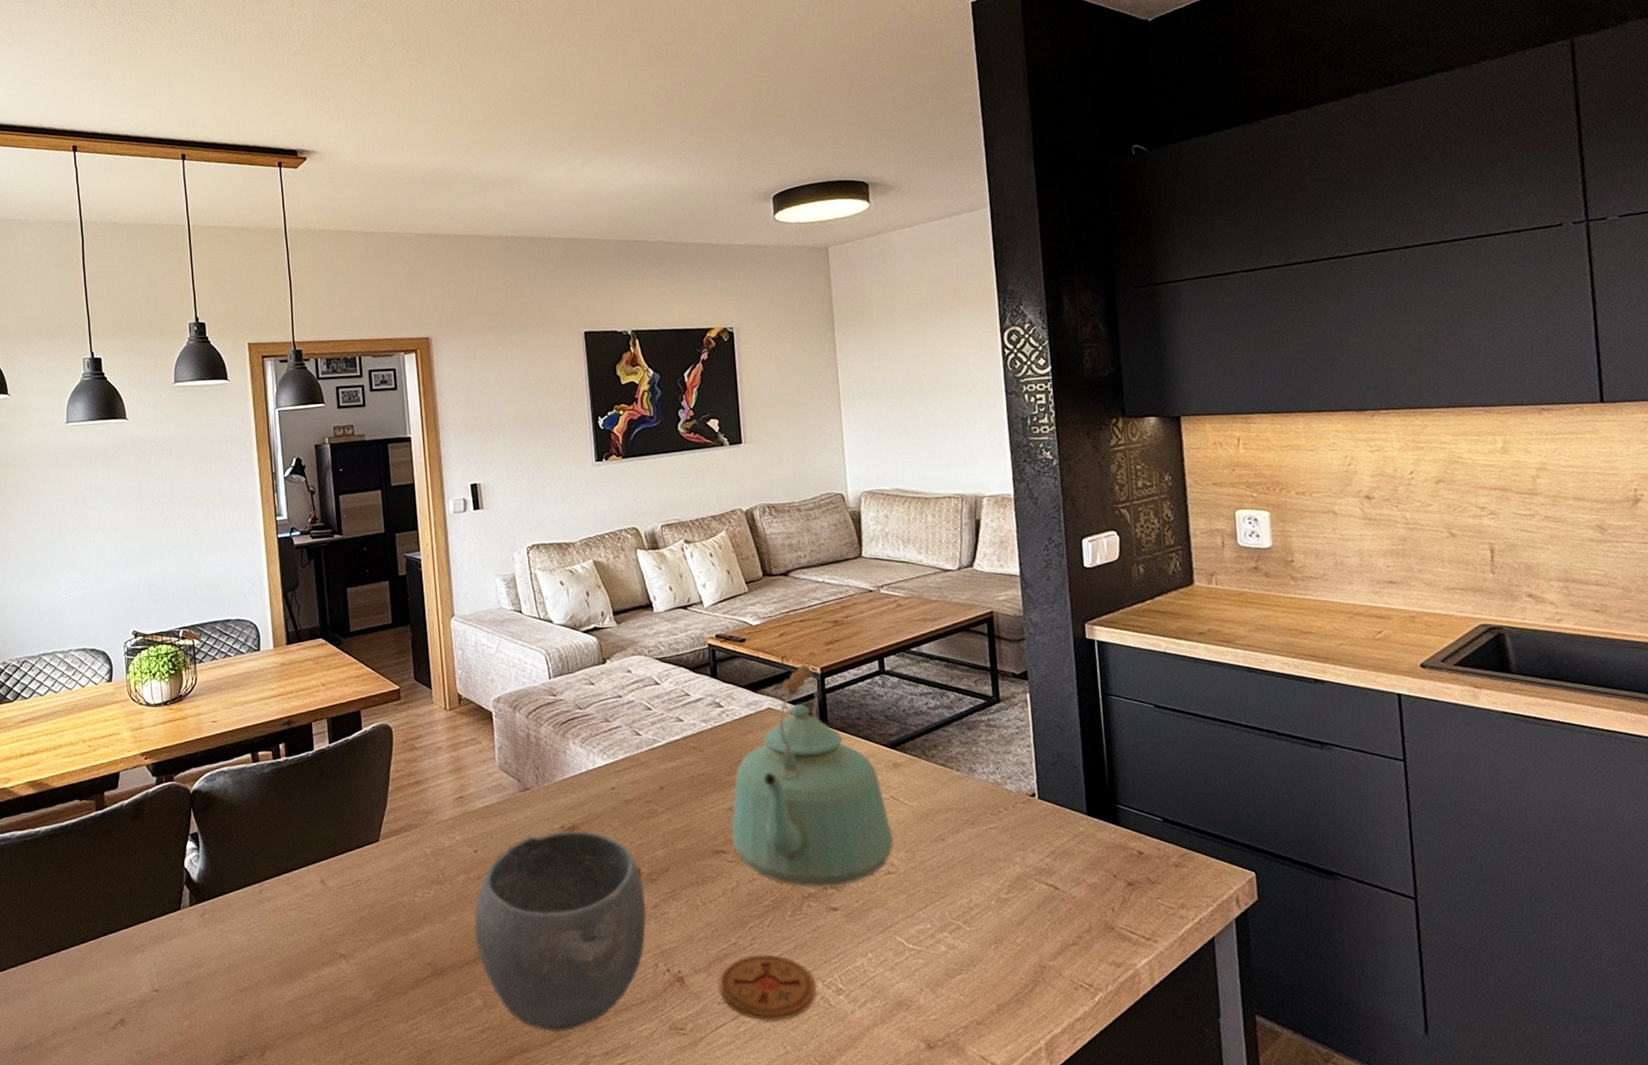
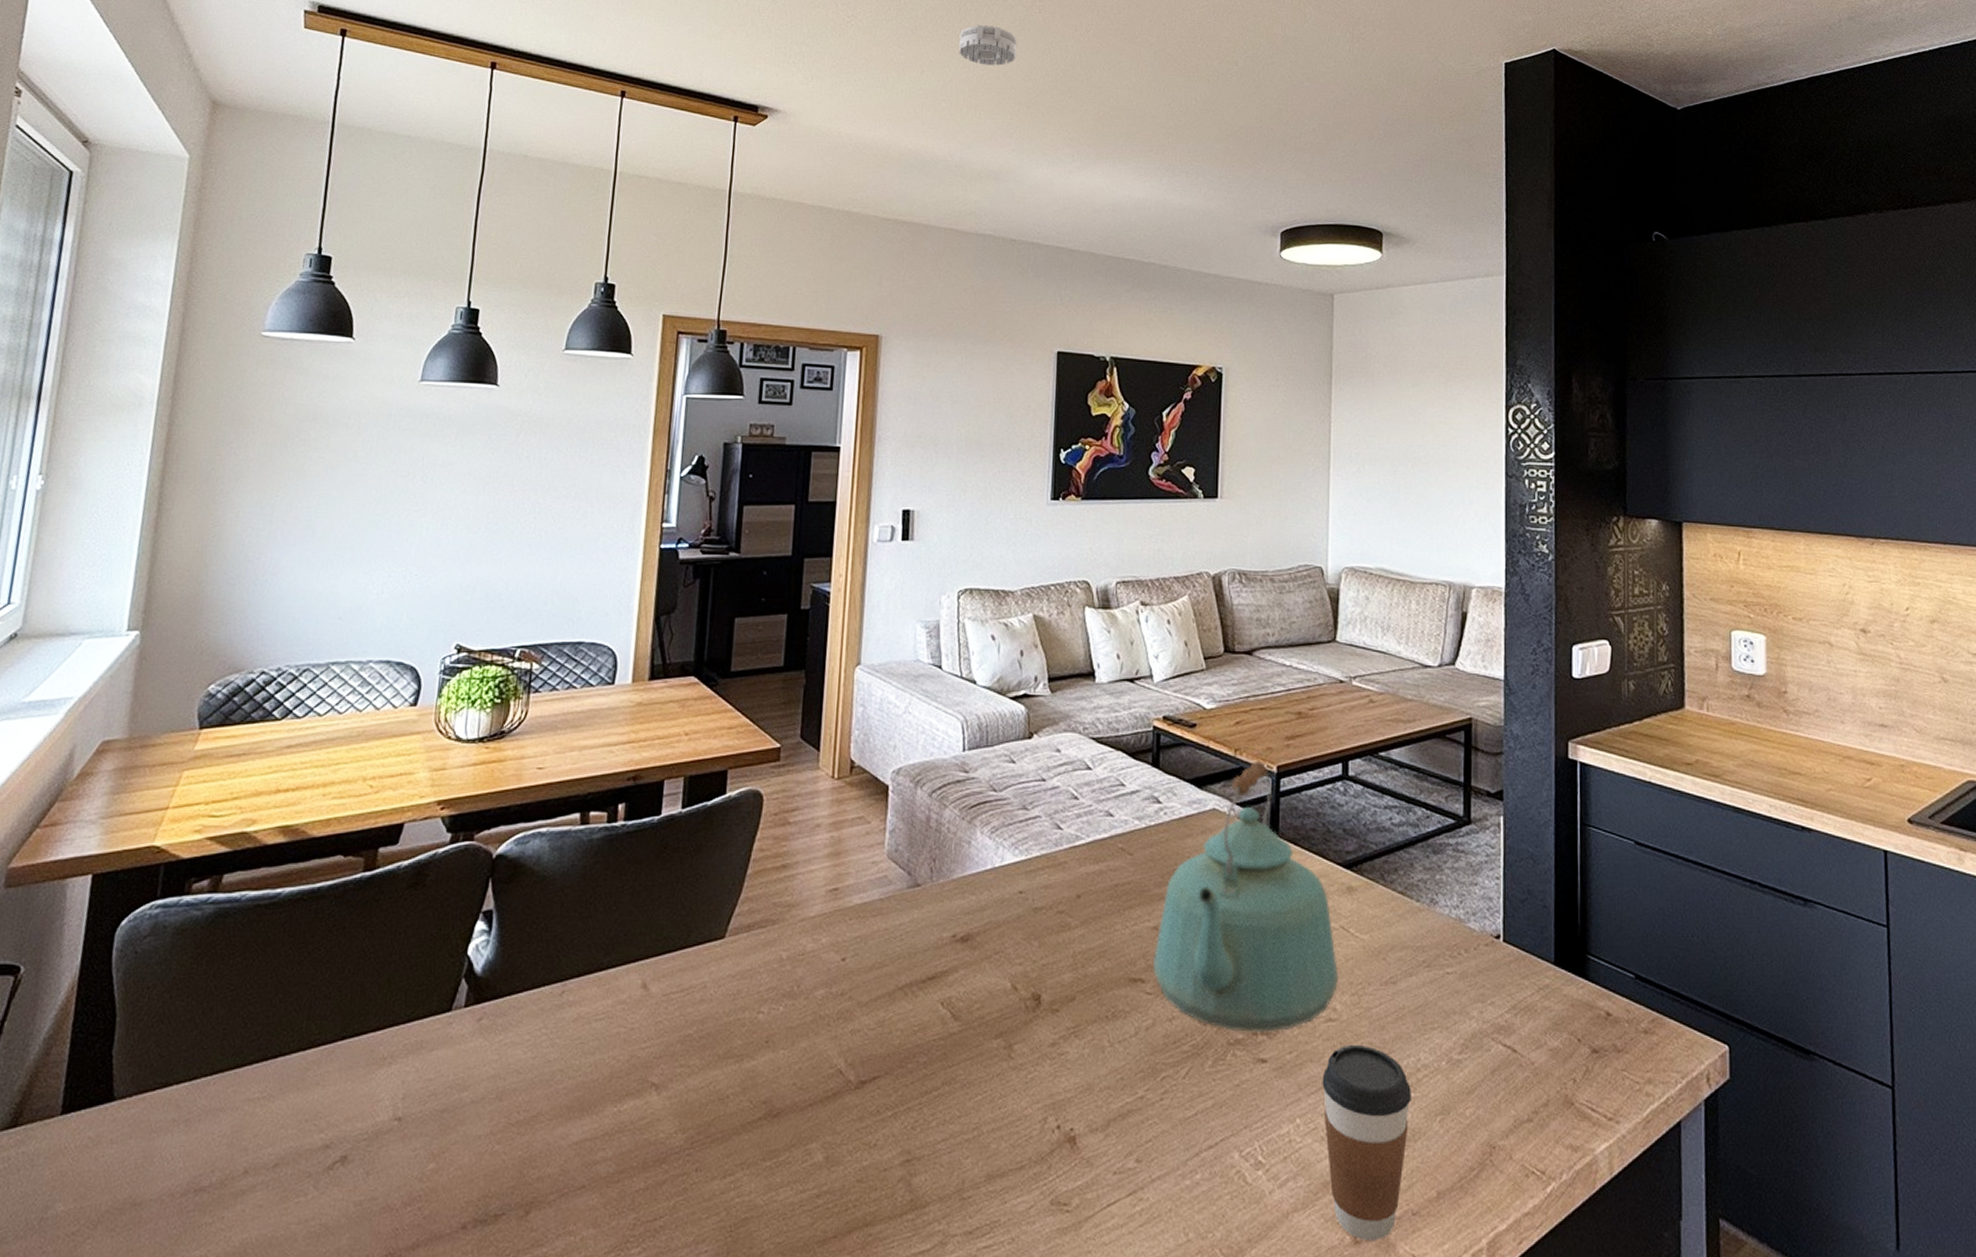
smoke detector: none [460,44,513,83] -> present [959,24,1017,66]
bowl: present [474,830,646,1032] -> none [826,940,1043,1202]
coaster: present [719,954,816,1022] -> none [1117,1113,1231,1200]
coffee cup: none [887,891,967,1047] -> present [1322,1044,1411,1241]

